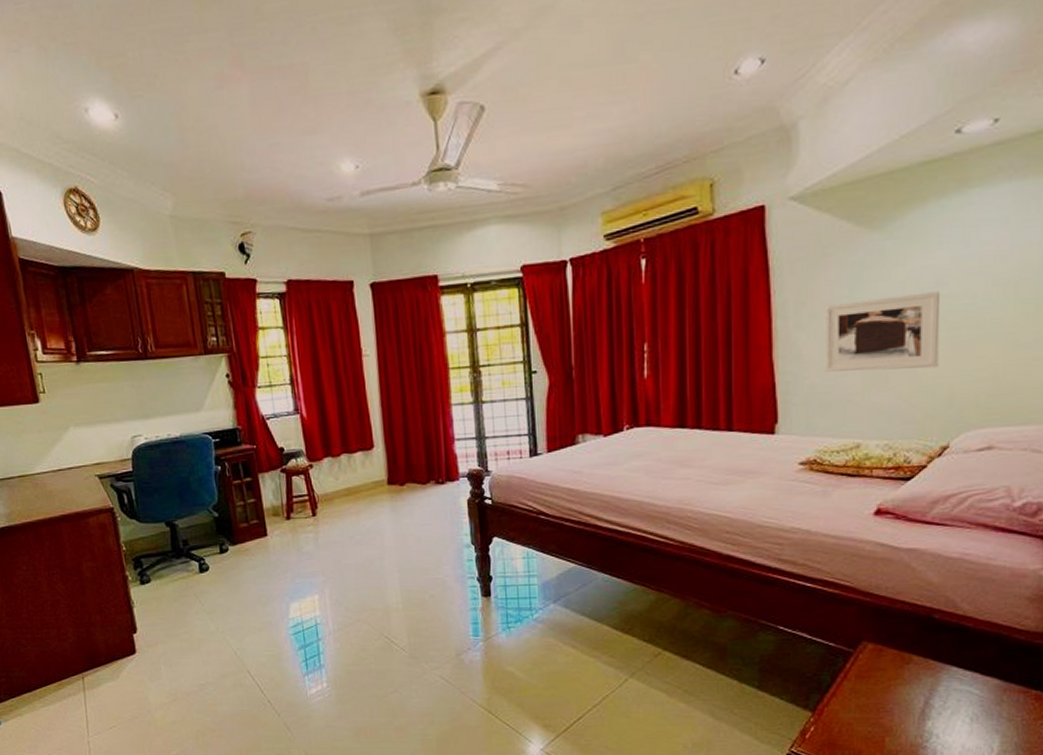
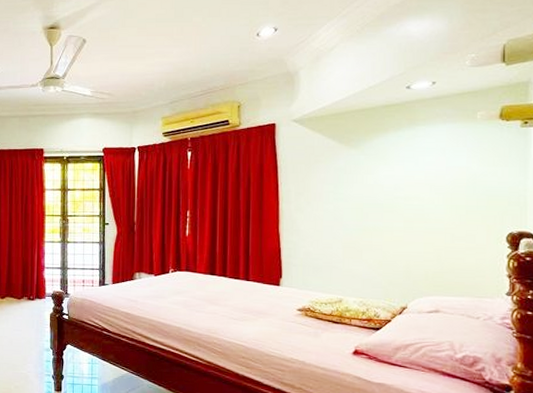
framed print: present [824,291,941,372] -> none [316,194,399,249]

